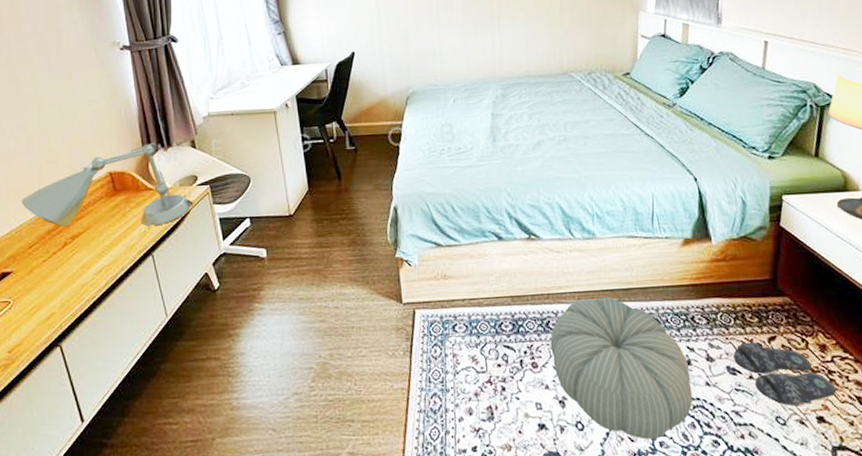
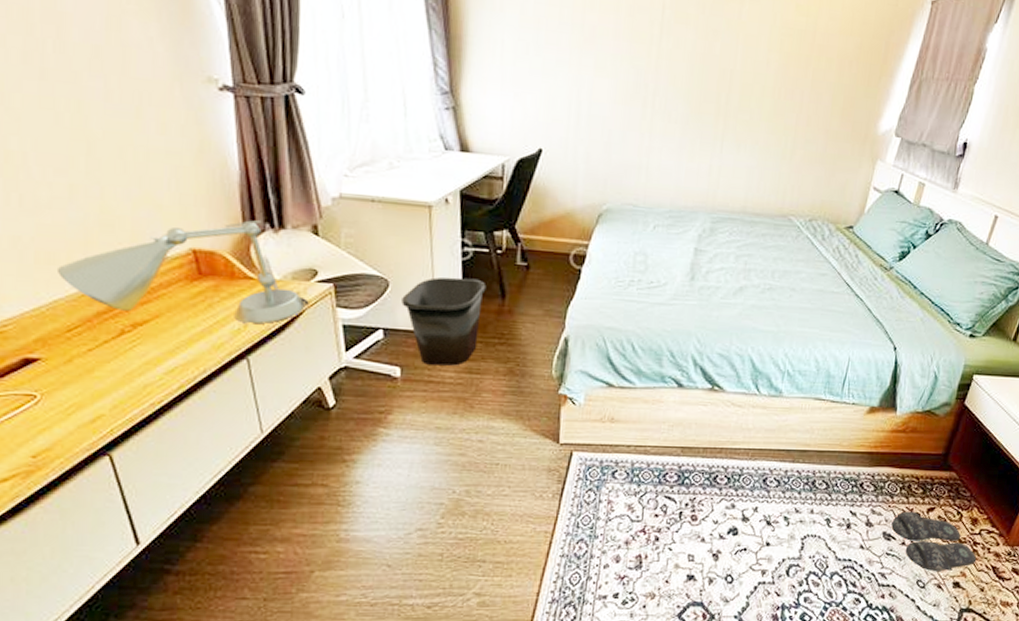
waste bin: none [261,166,325,244] -> present [401,277,487,366]
pouf: present [550,297,693,440] -> none [713,456,848,595]

